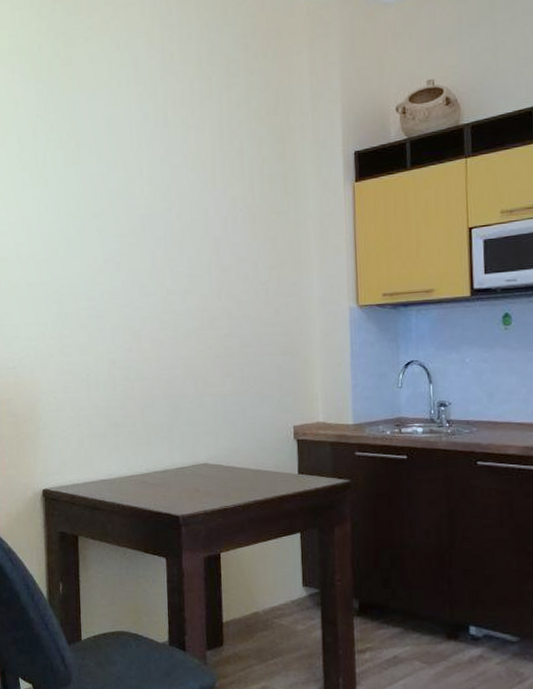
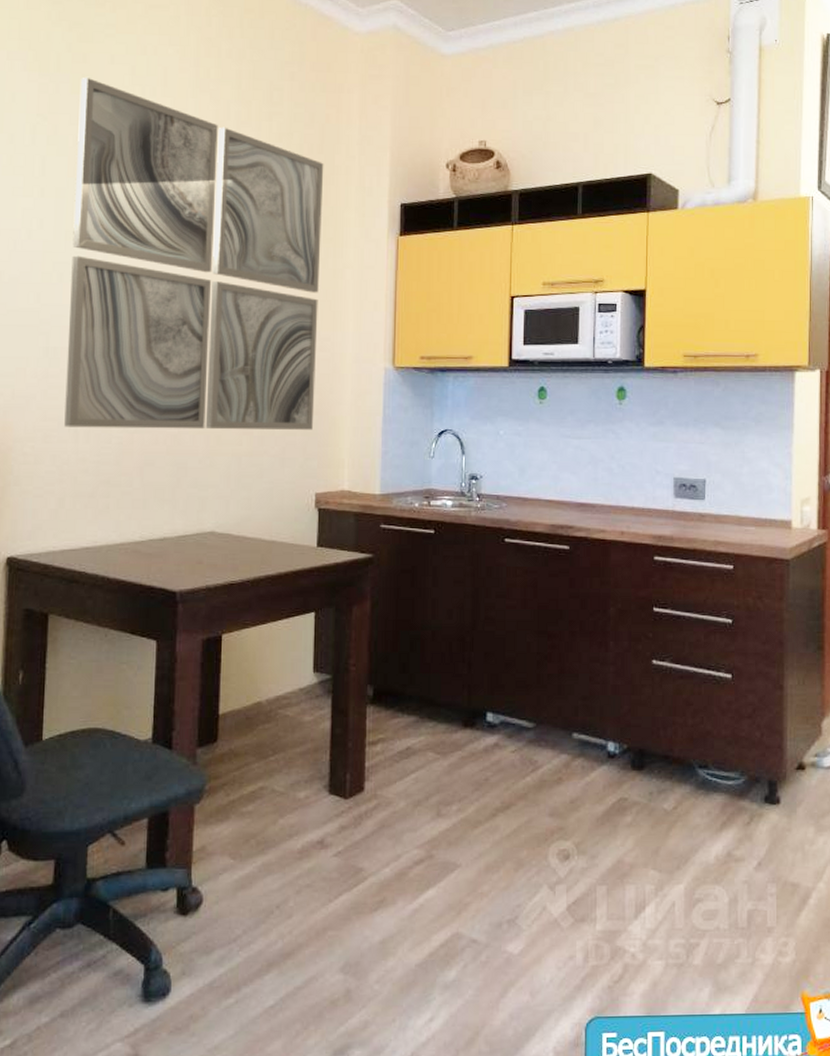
wall art: none [68,78,287,379] -> present [64,78,324,430]

